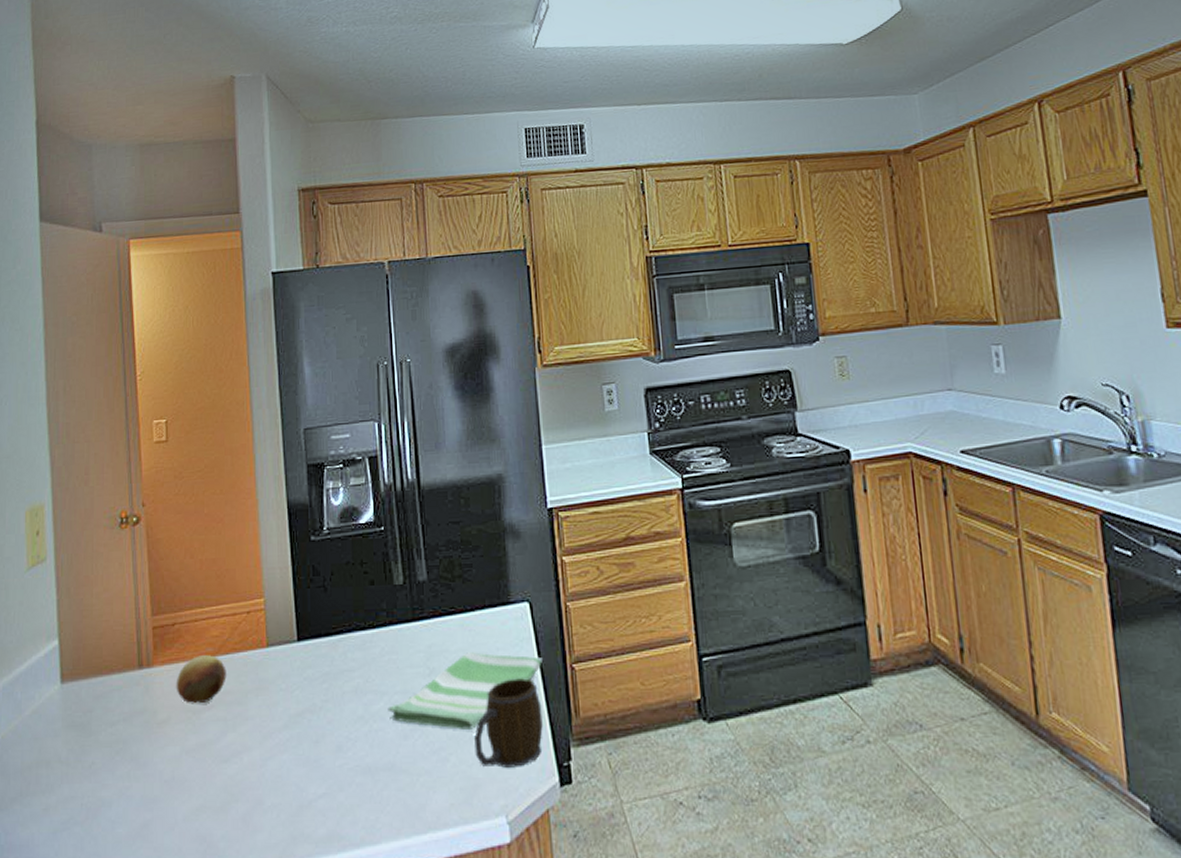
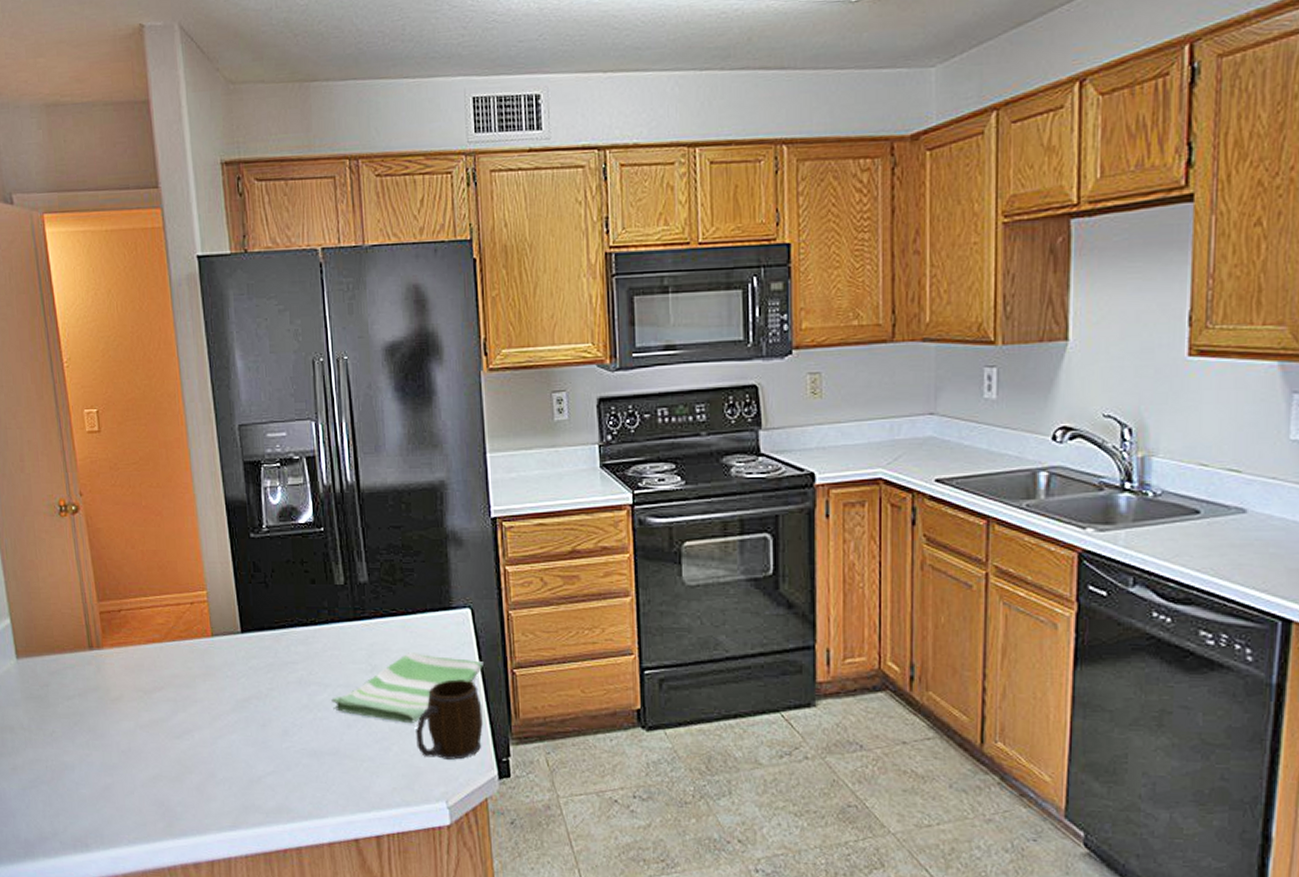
fruit: present [176,655,227,704] -> none [125,641,174,685]

